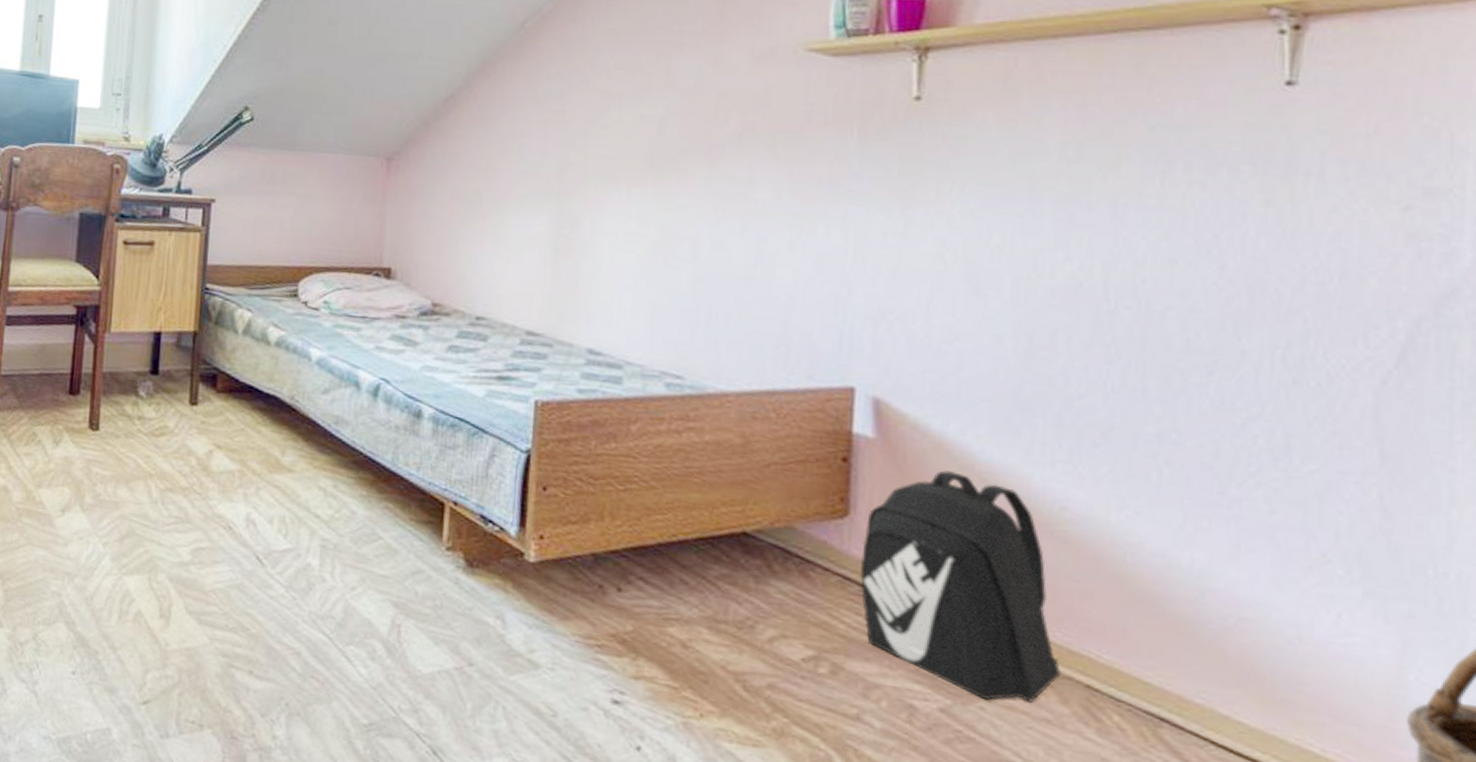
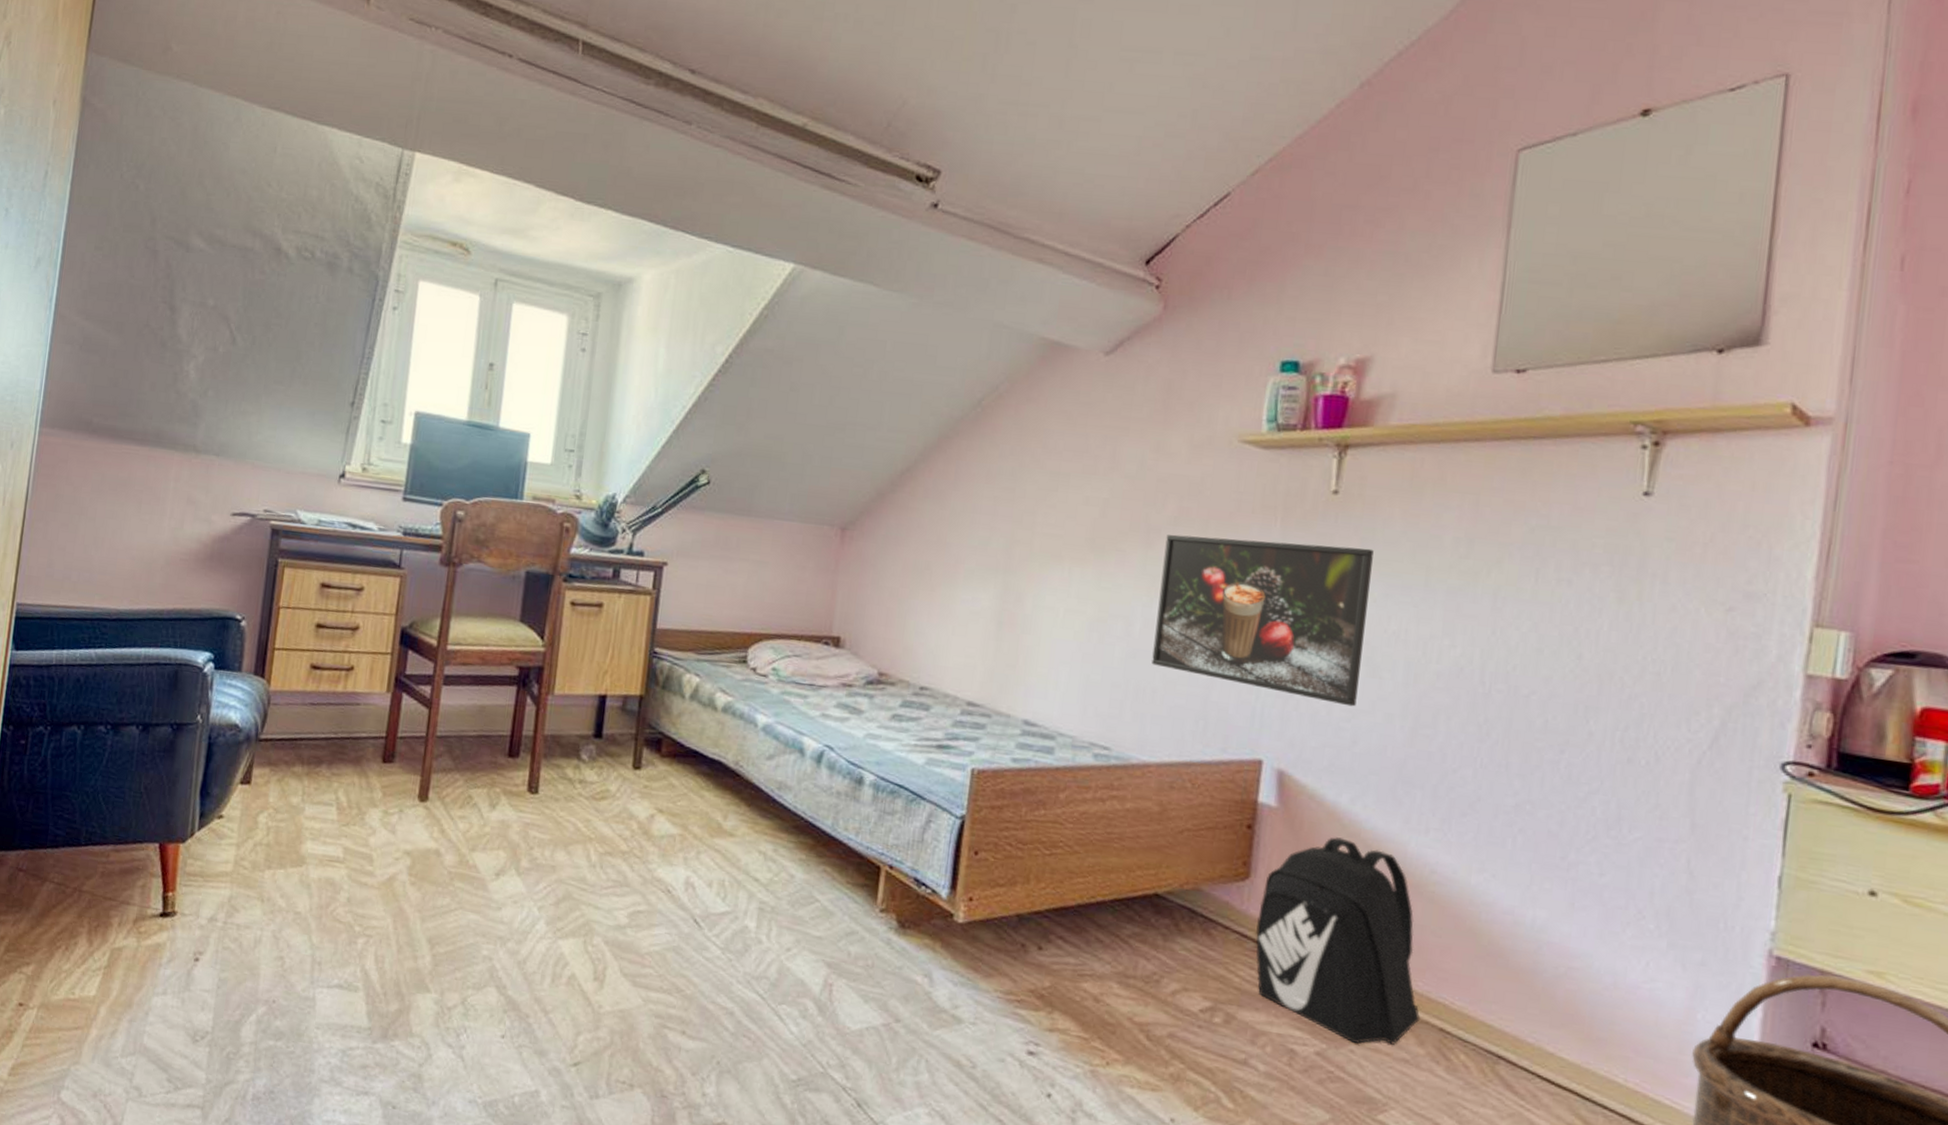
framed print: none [723,150,966,328] -> present [1152,534,1374,707]

